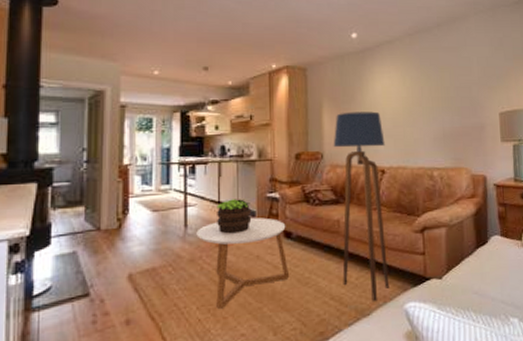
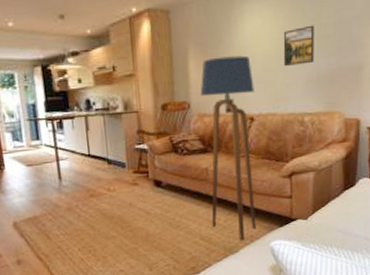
coffee table: present [196,217,290,309] -> none [70,168,162,250]
potted plant: present [217,199,252,234] -> none [88,151,122,185]
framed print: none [410,87,440,124] -> present [283,25,314,67]

